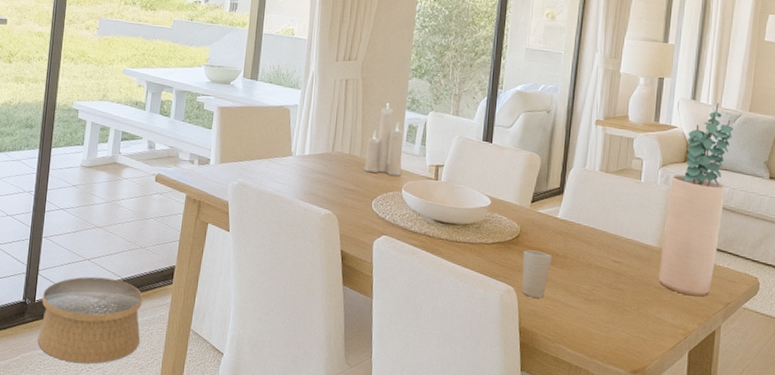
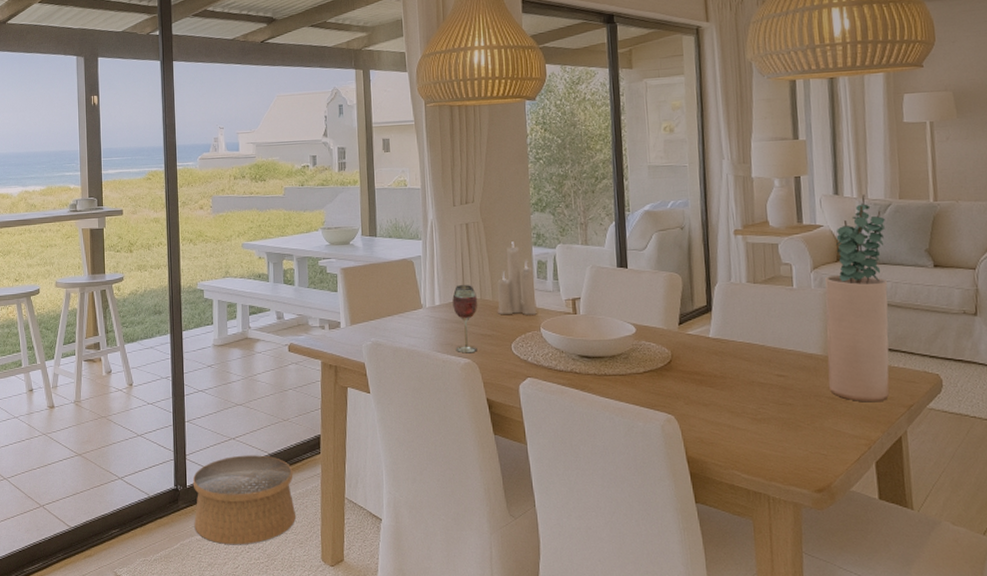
wineglass: none [318,138,347,205] -> present [452,285,478,353]
cup: present [521,250,552,298] -> none [678,374,711,424]

